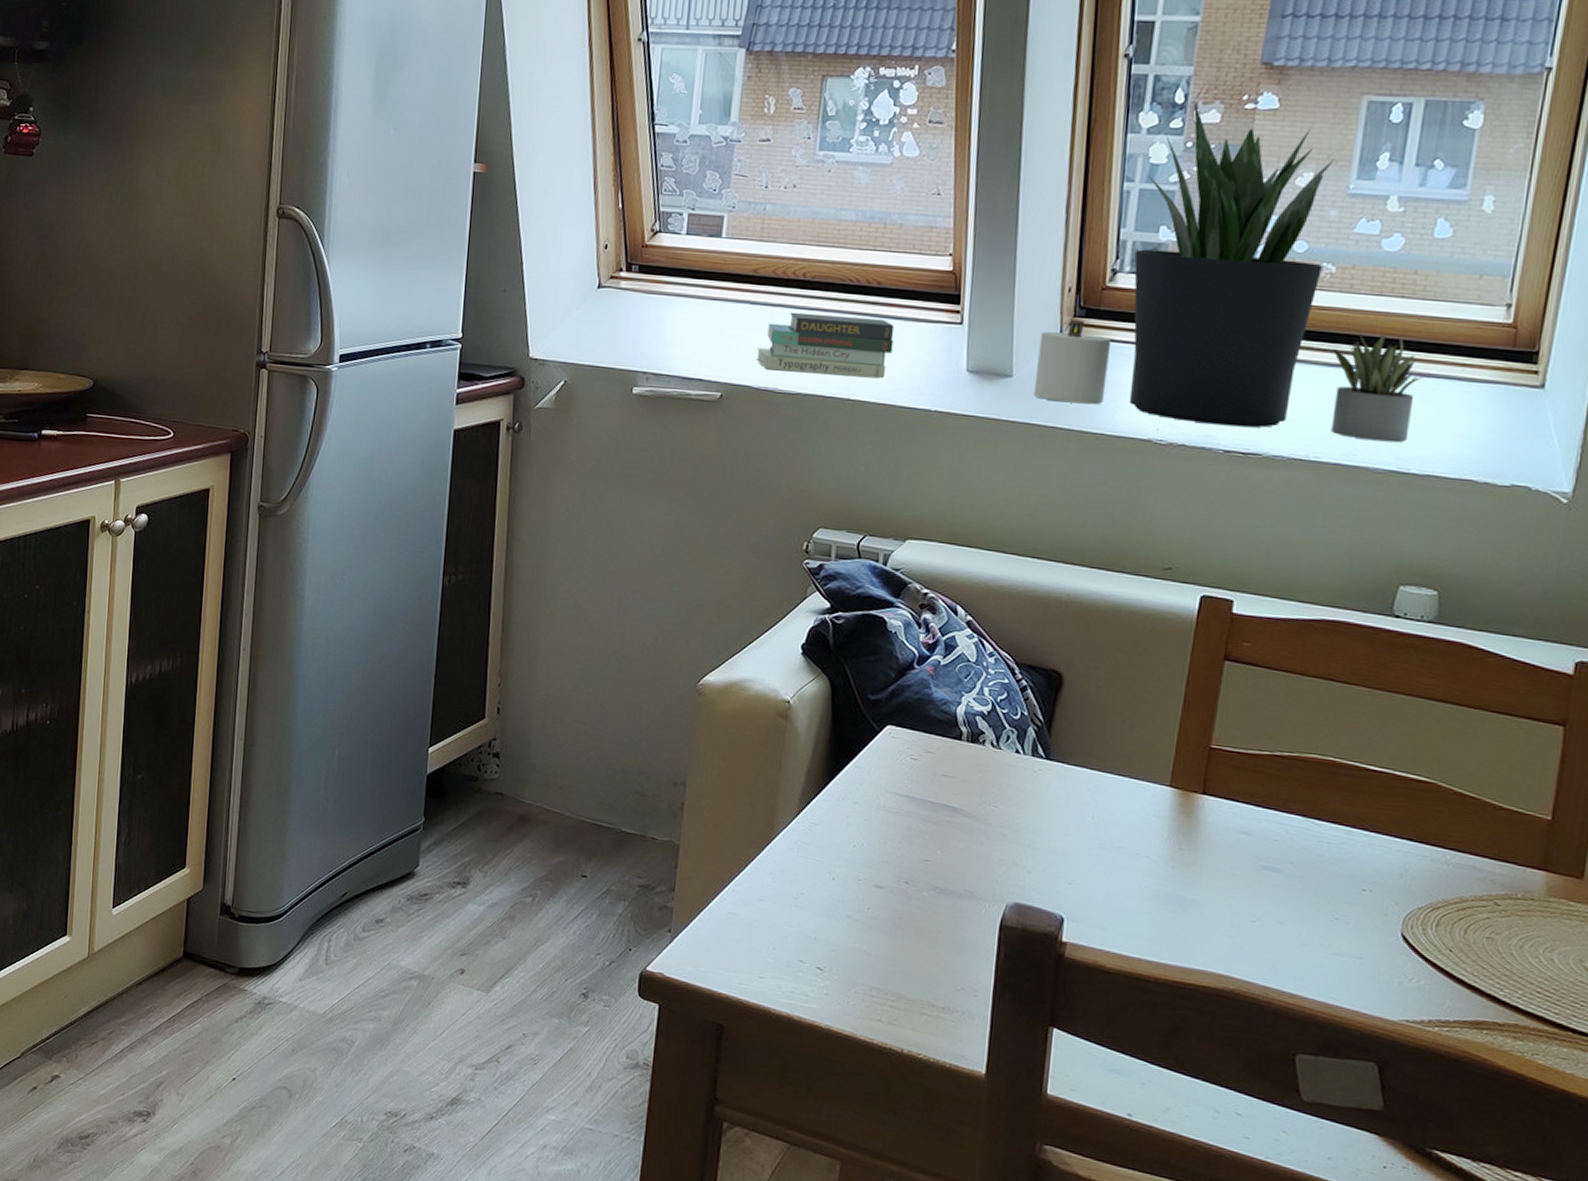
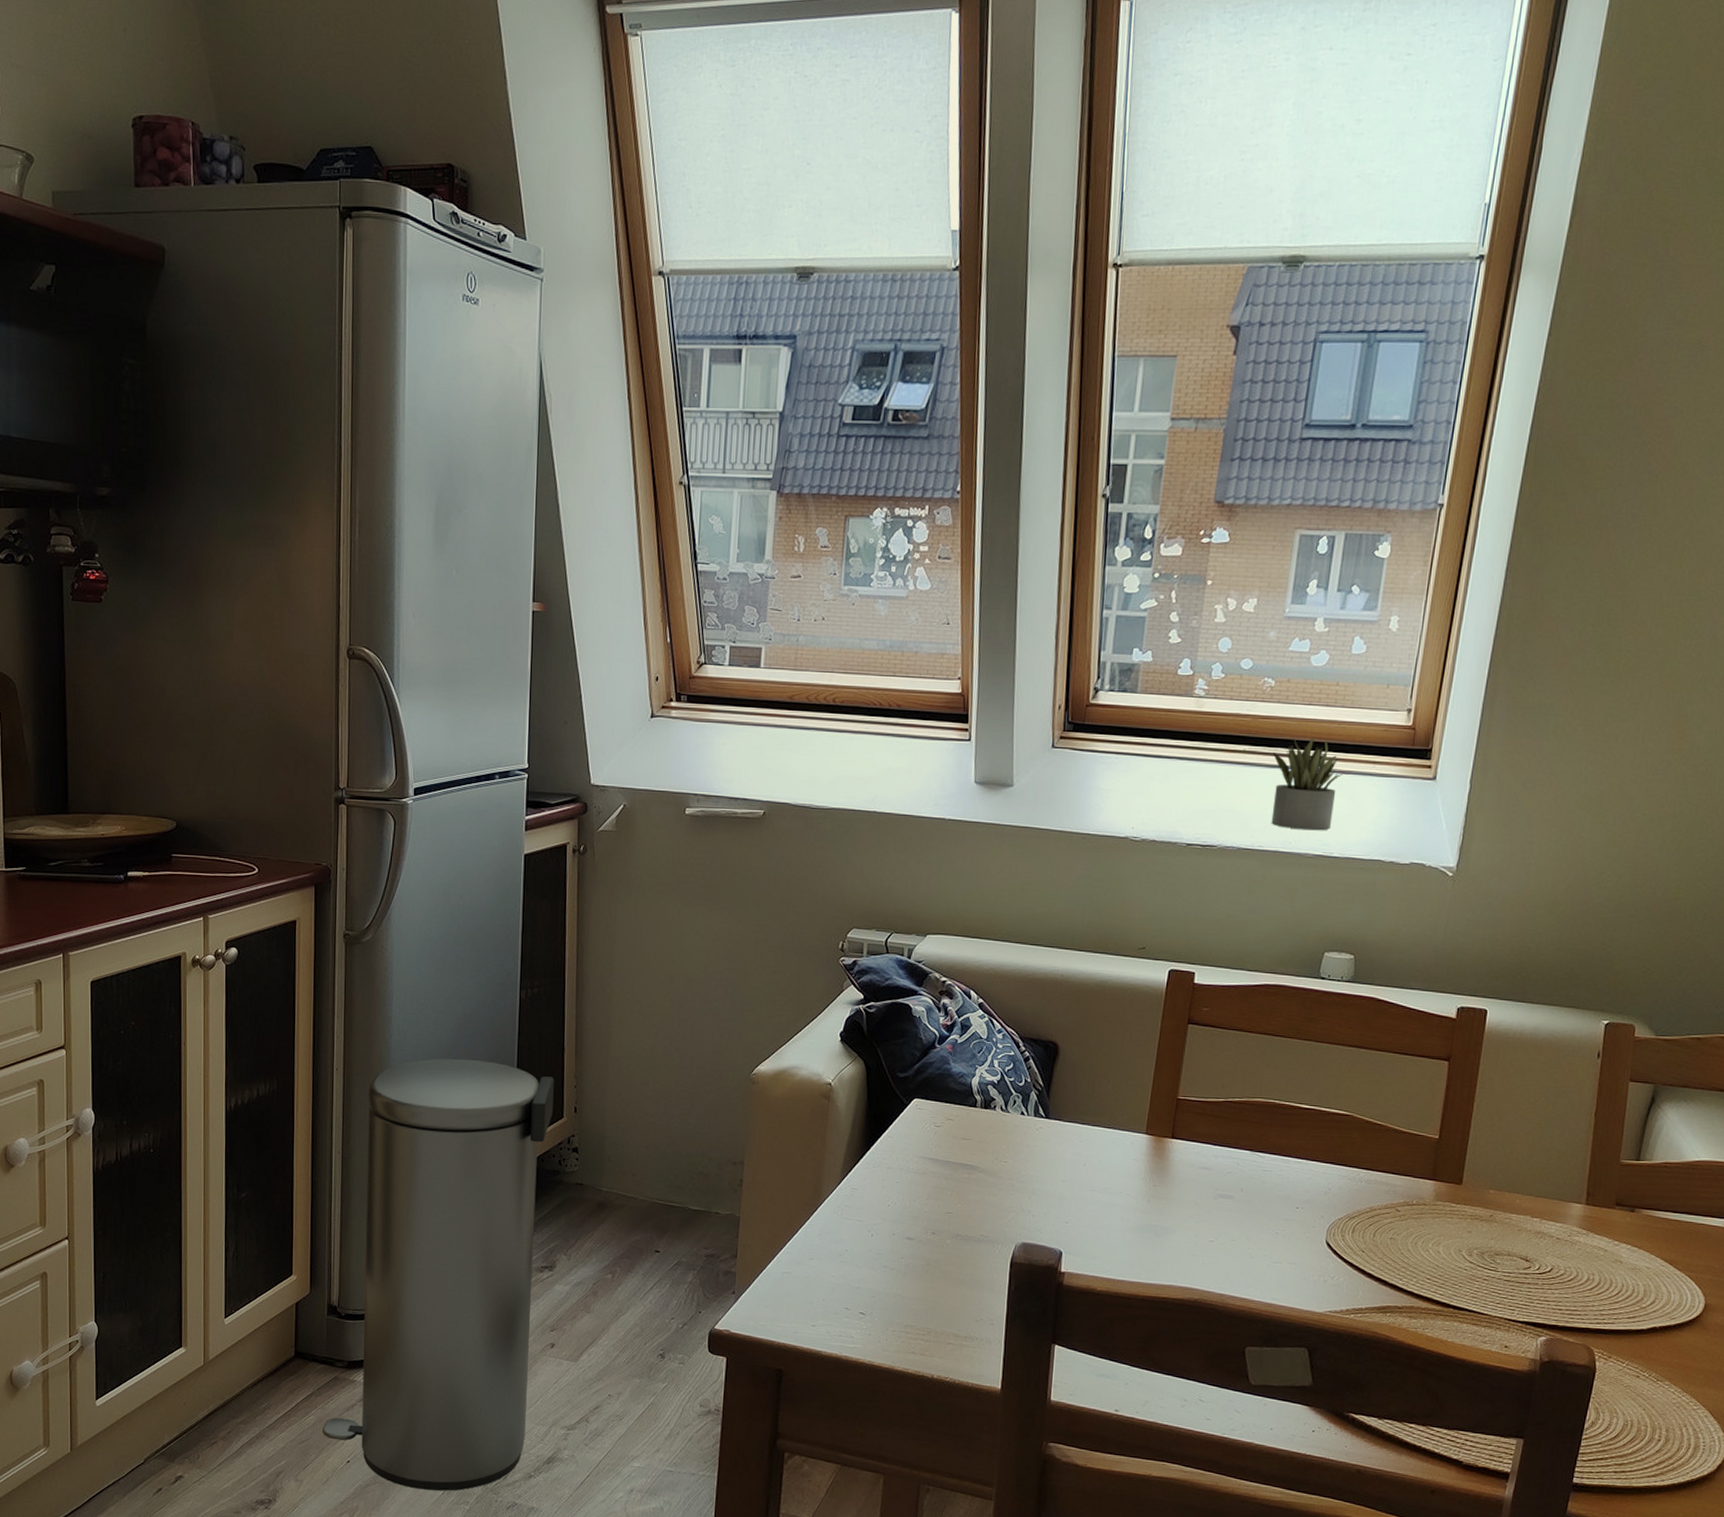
pedal bin: none [207,644,476,1125] -> present [321,1058,554,1491]
books: present [755,312,895,379] -> none [793,734,913,793]
candle: present [1033,319,1112,405] -> none [1031,733,1095,808]
planter: present [1129,103,1336,428] -> none [1109,538,1275,823]

